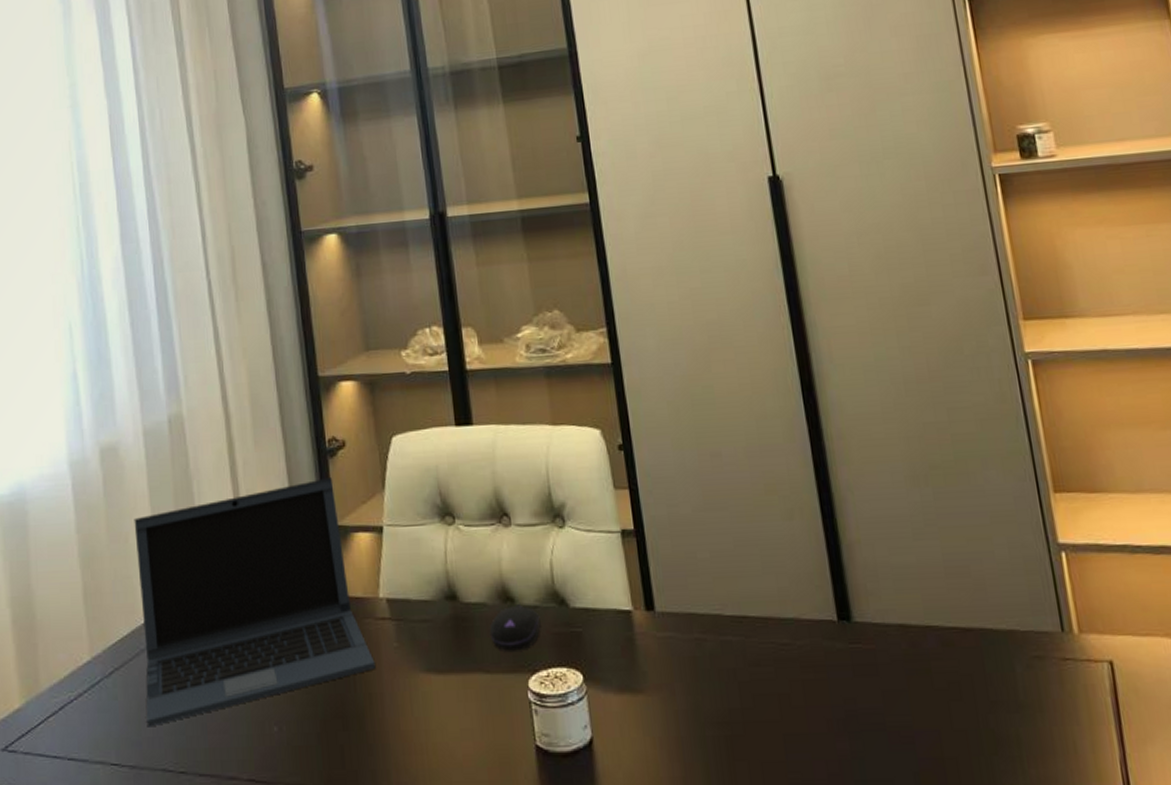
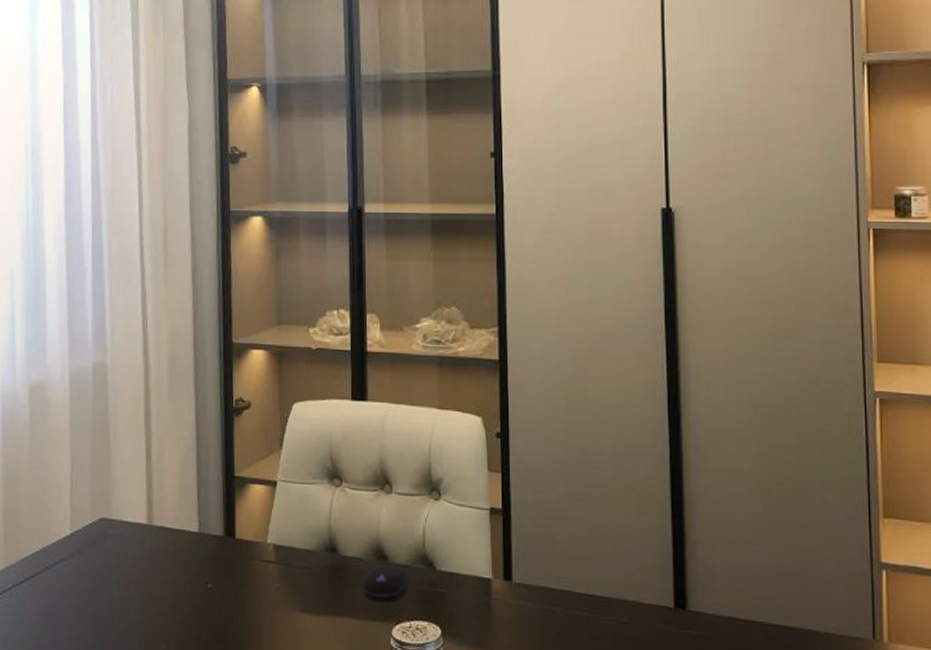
laptop: present [134,478,375,727] -> none [49,433,257,633]

